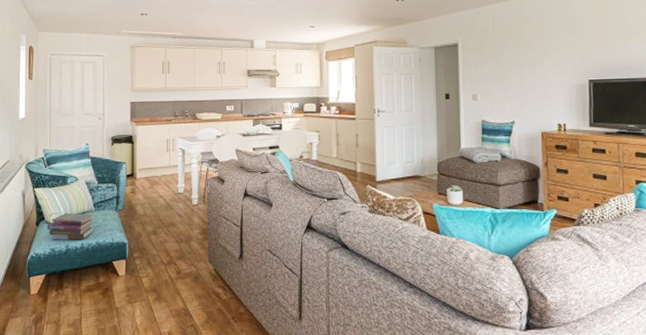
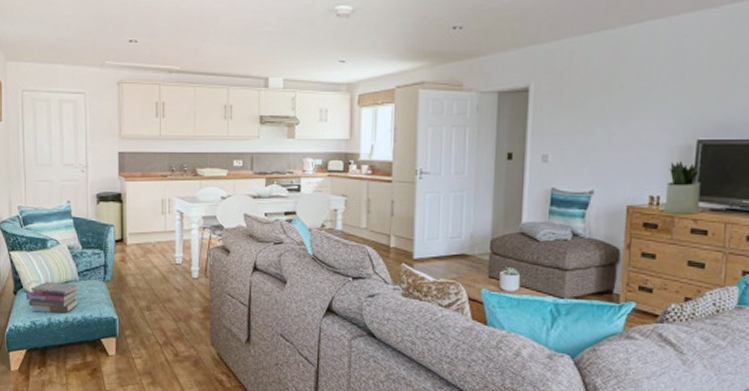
planter: none [568,95,599,139] -> present [661,160,702,216]

